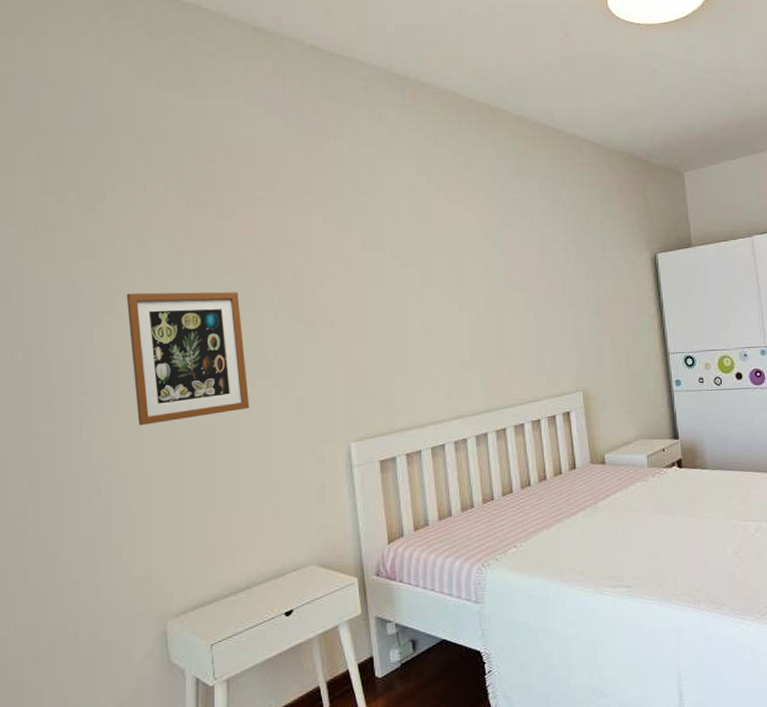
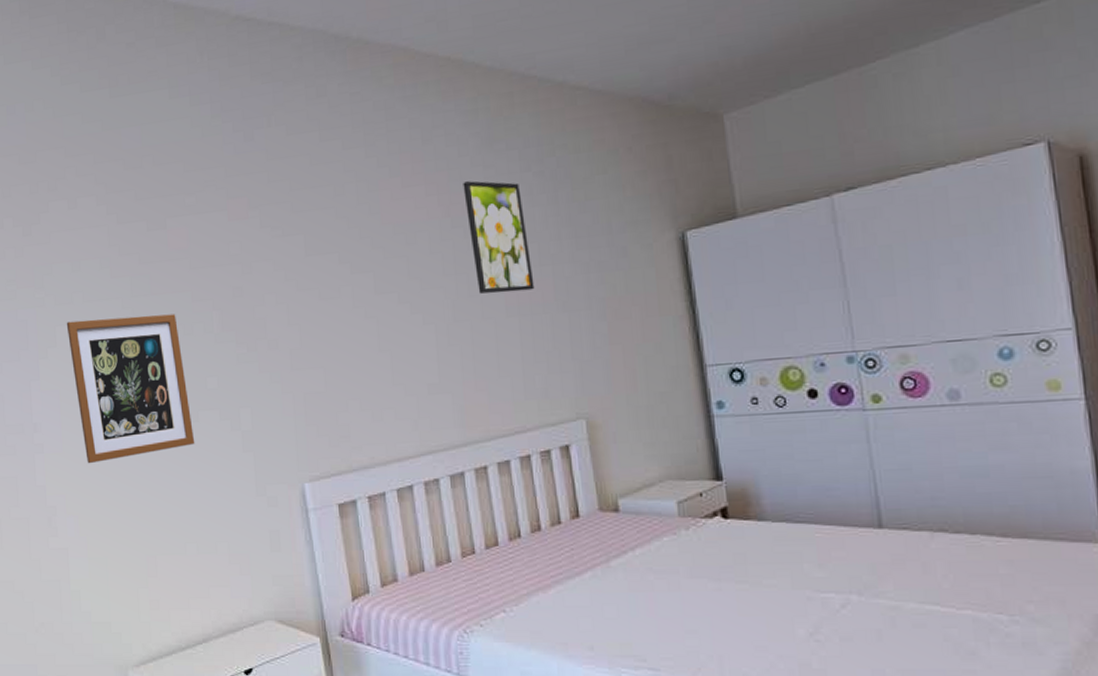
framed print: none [495,202,548,291] -> present [463,181,535,294]

